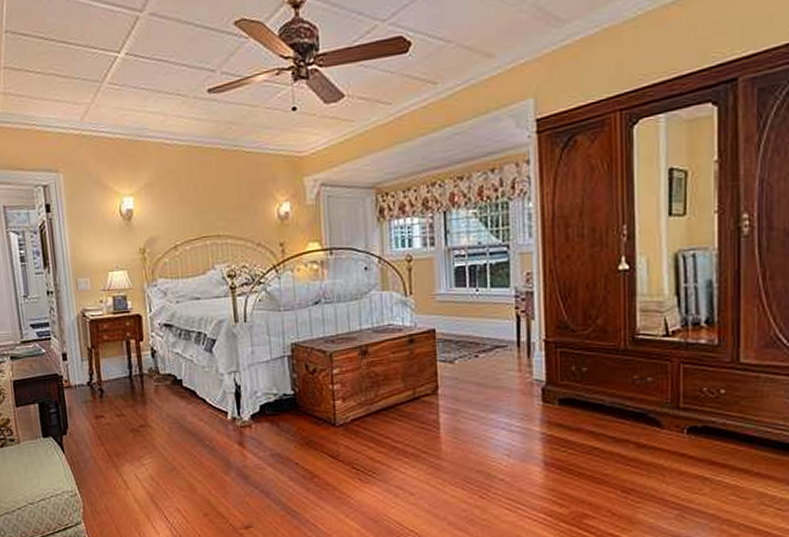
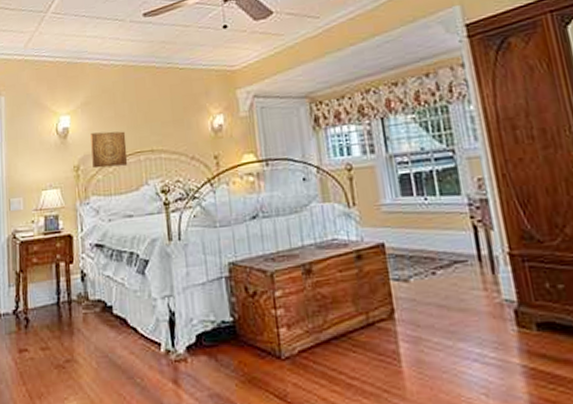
wall art: none [155,215,194,252] -> present [91,131,128,169]

